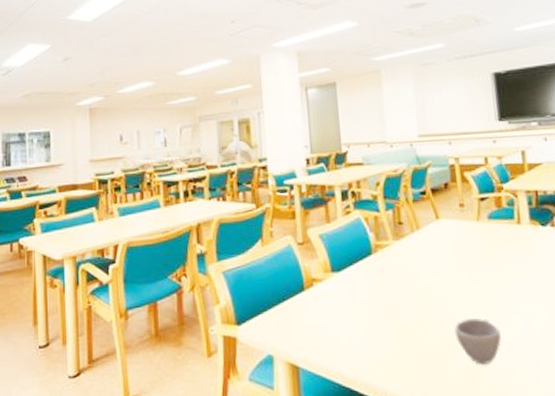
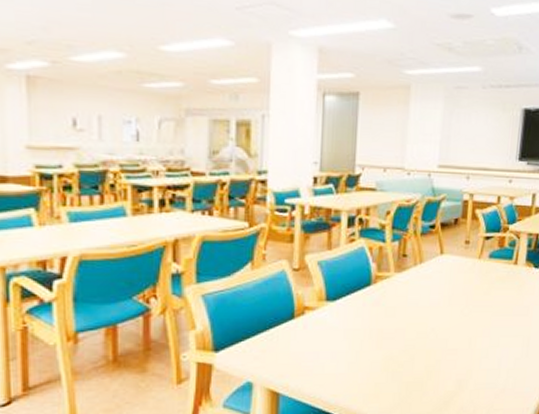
cup: present [454,318,501,364] -> none [438,350,479,390]

